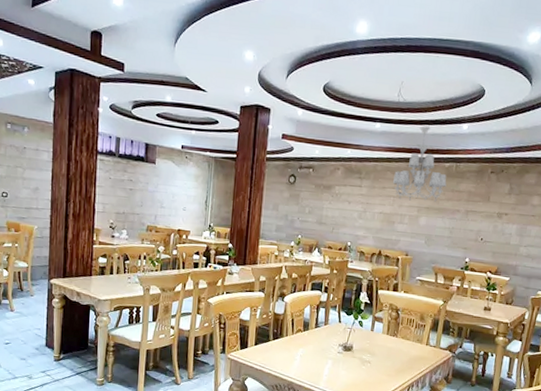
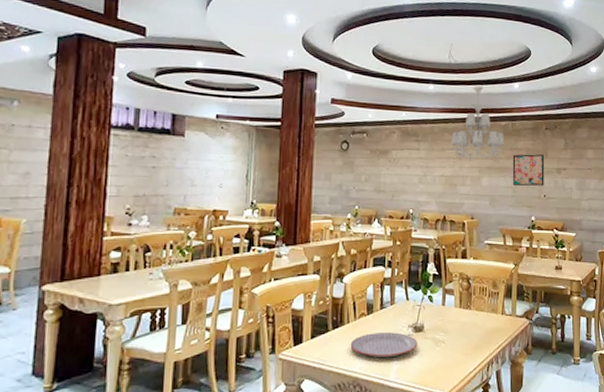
plate: none [287,347,346,369] -> present [350,332,418,358]
wall art: none [450,196,487,230] -> present [512,154,545,186]

